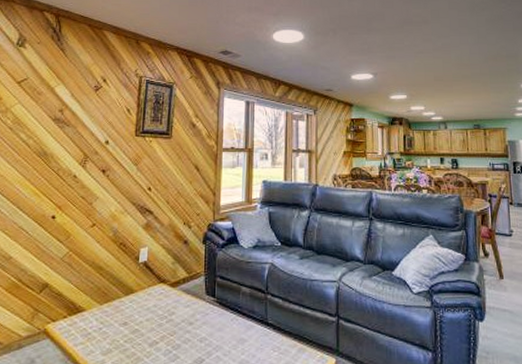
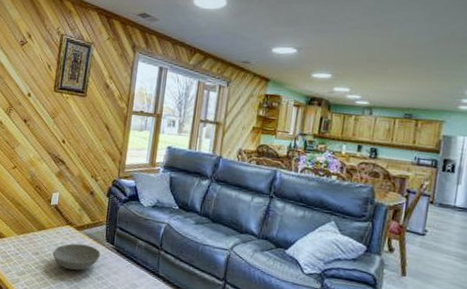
bowl: none [144,303,200,337] -> present [52,243,100,271]

